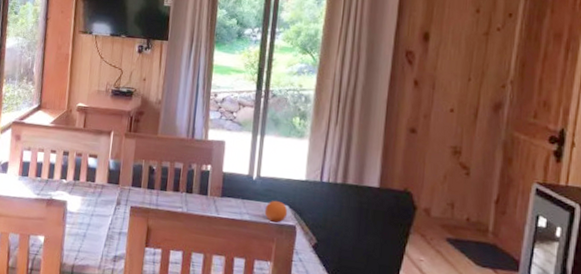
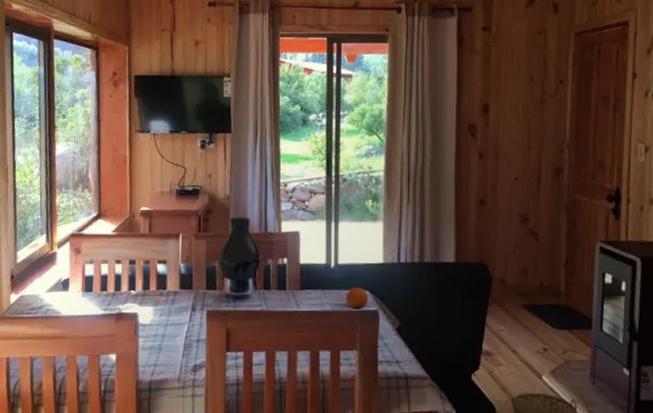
vase: none [144,120,186,200] -> present [217,217,261,300]

